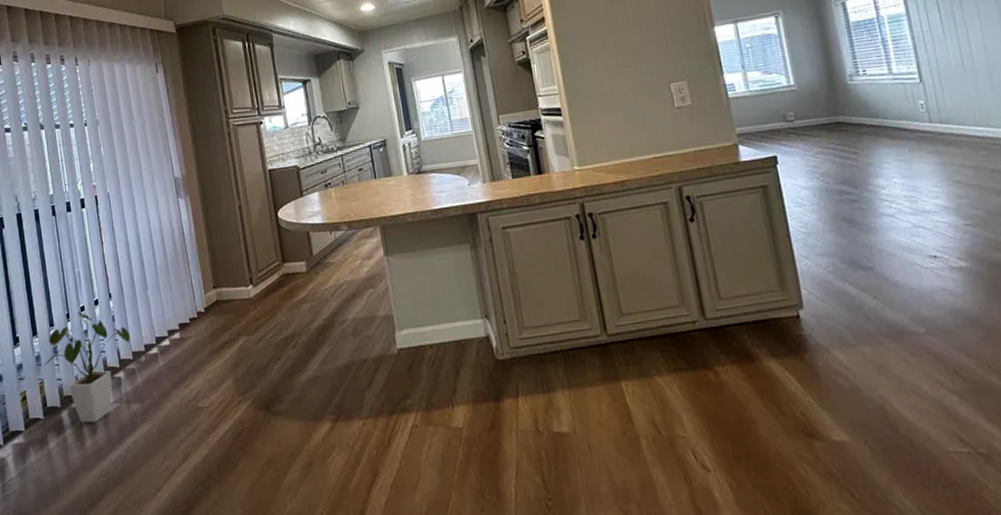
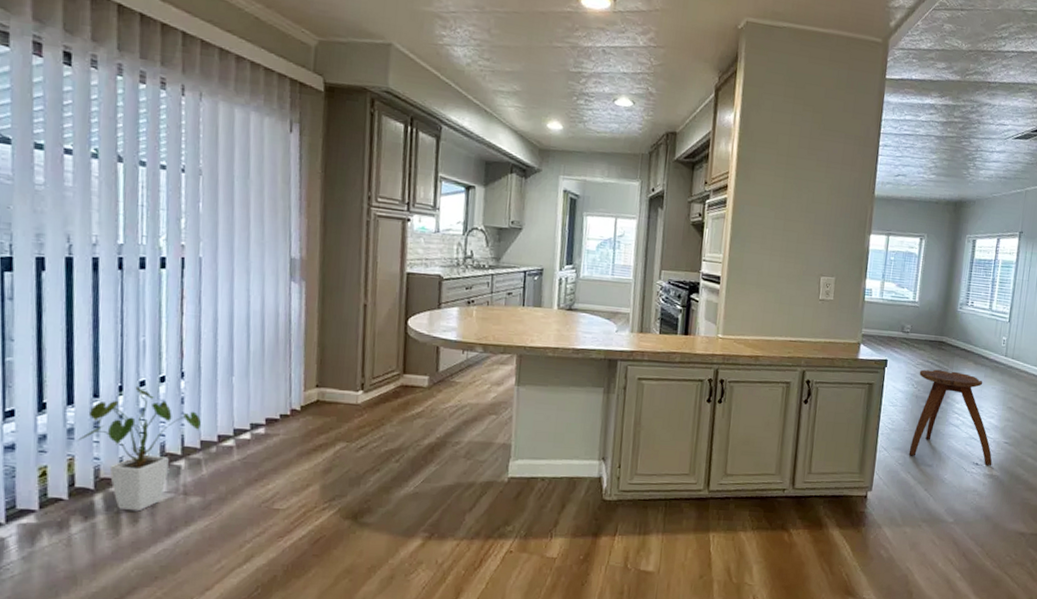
stool: none [821,152,957,261] -> present [908,369,992,467]

